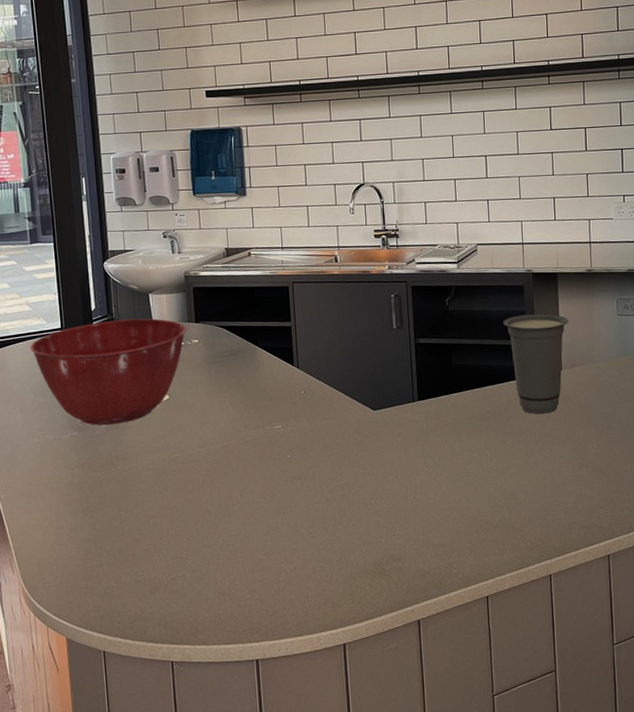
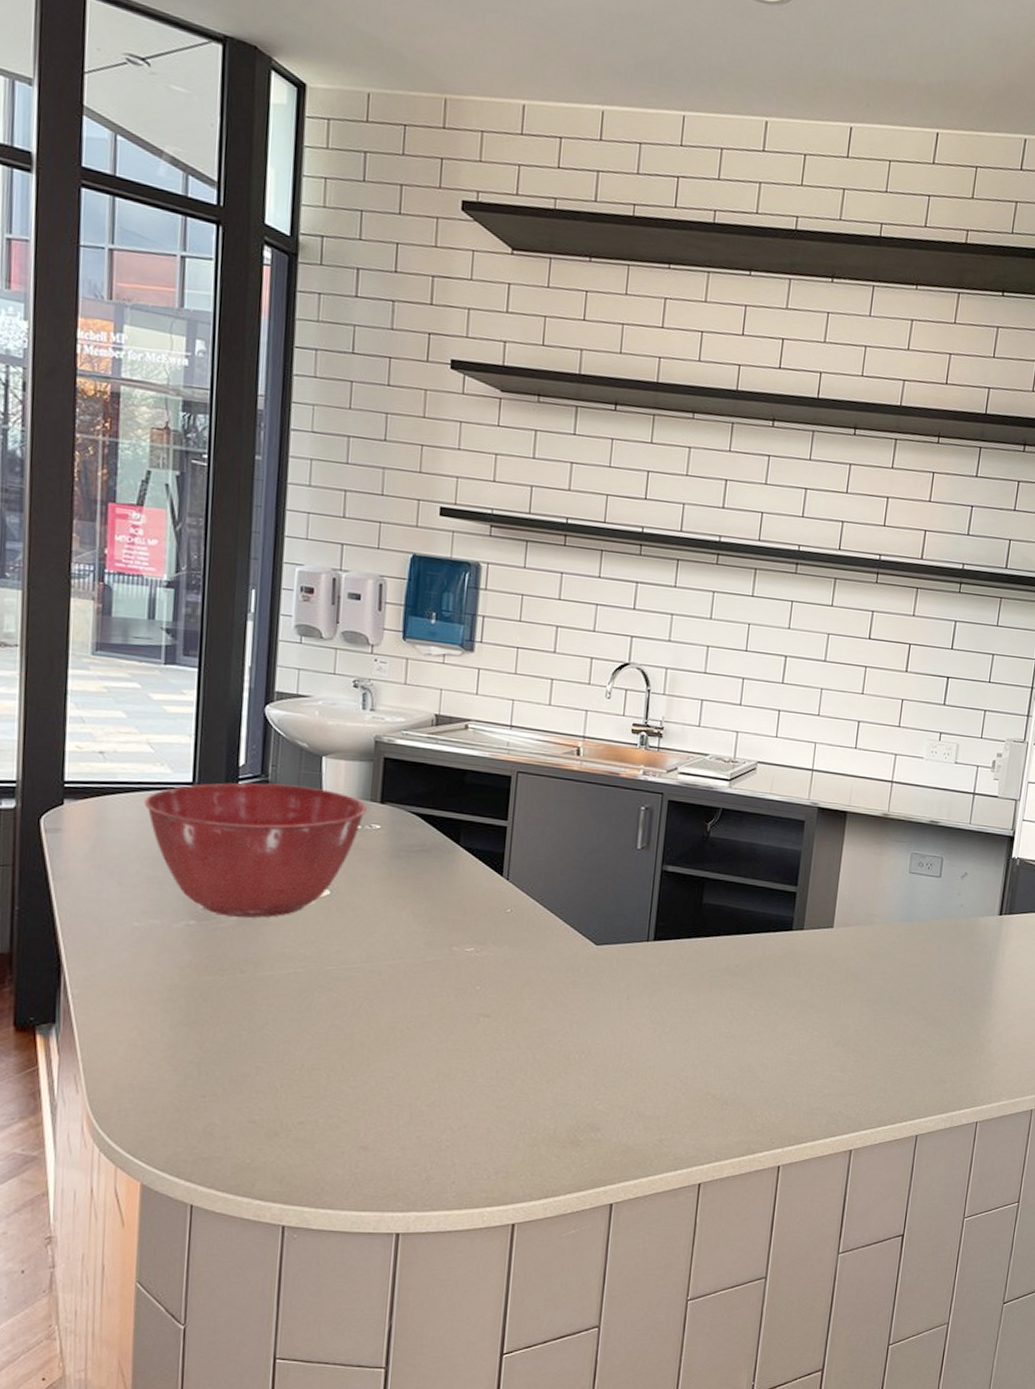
cup: present [502,313,568,414] -> none [772,855,851,977]

